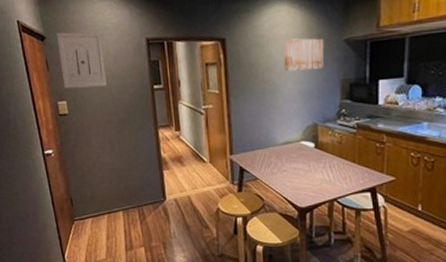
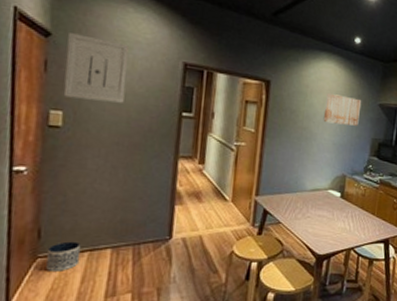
planter: none [79,206,103,231] -> present [46,241,81,271]

